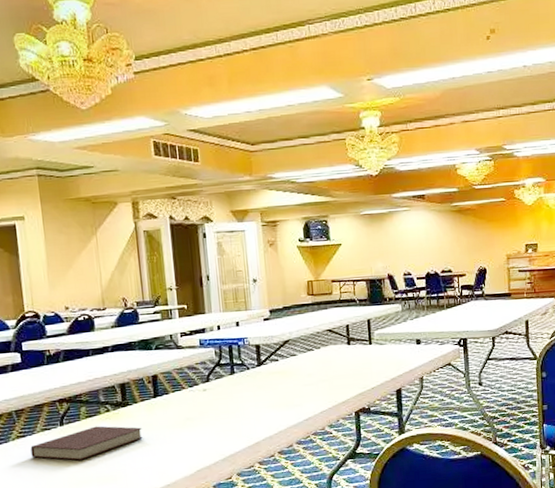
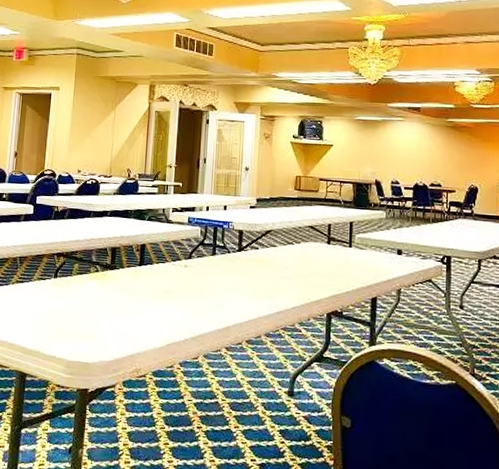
notebook: present [30,426,143,461] -> none [25,283,124,314]

